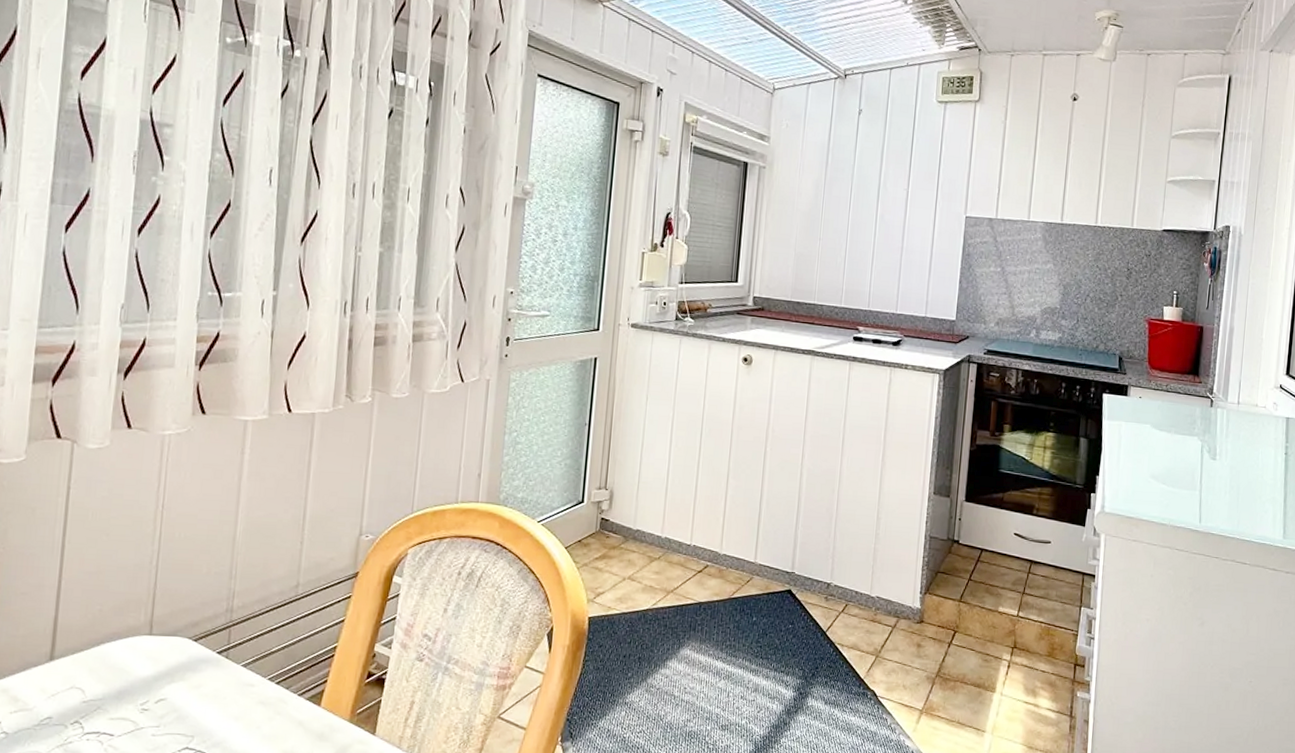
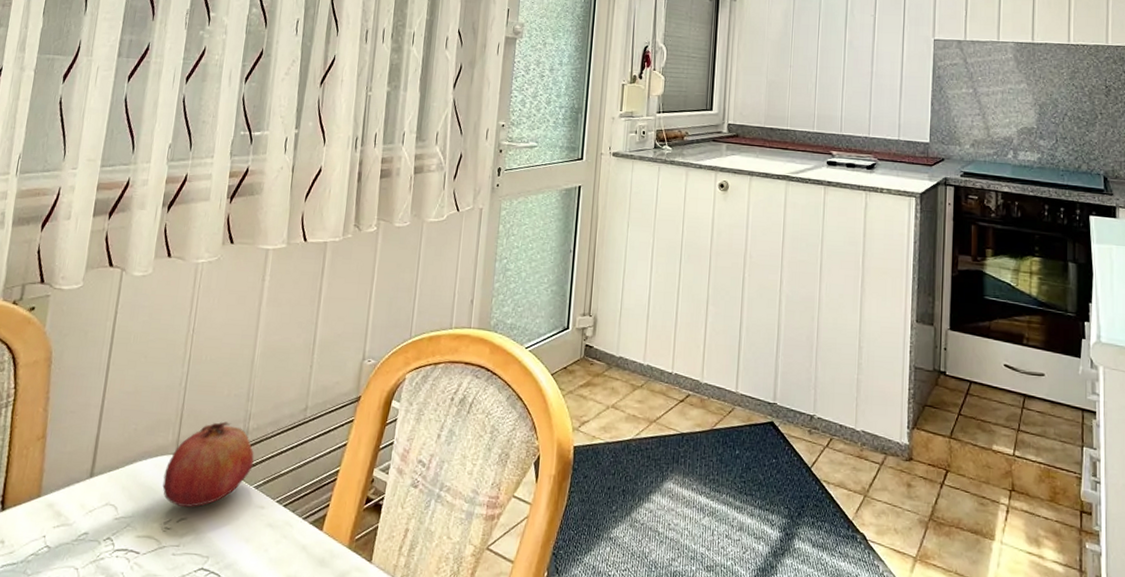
fruit: none [136,600,241,689] -> present [162,421,255,508]

